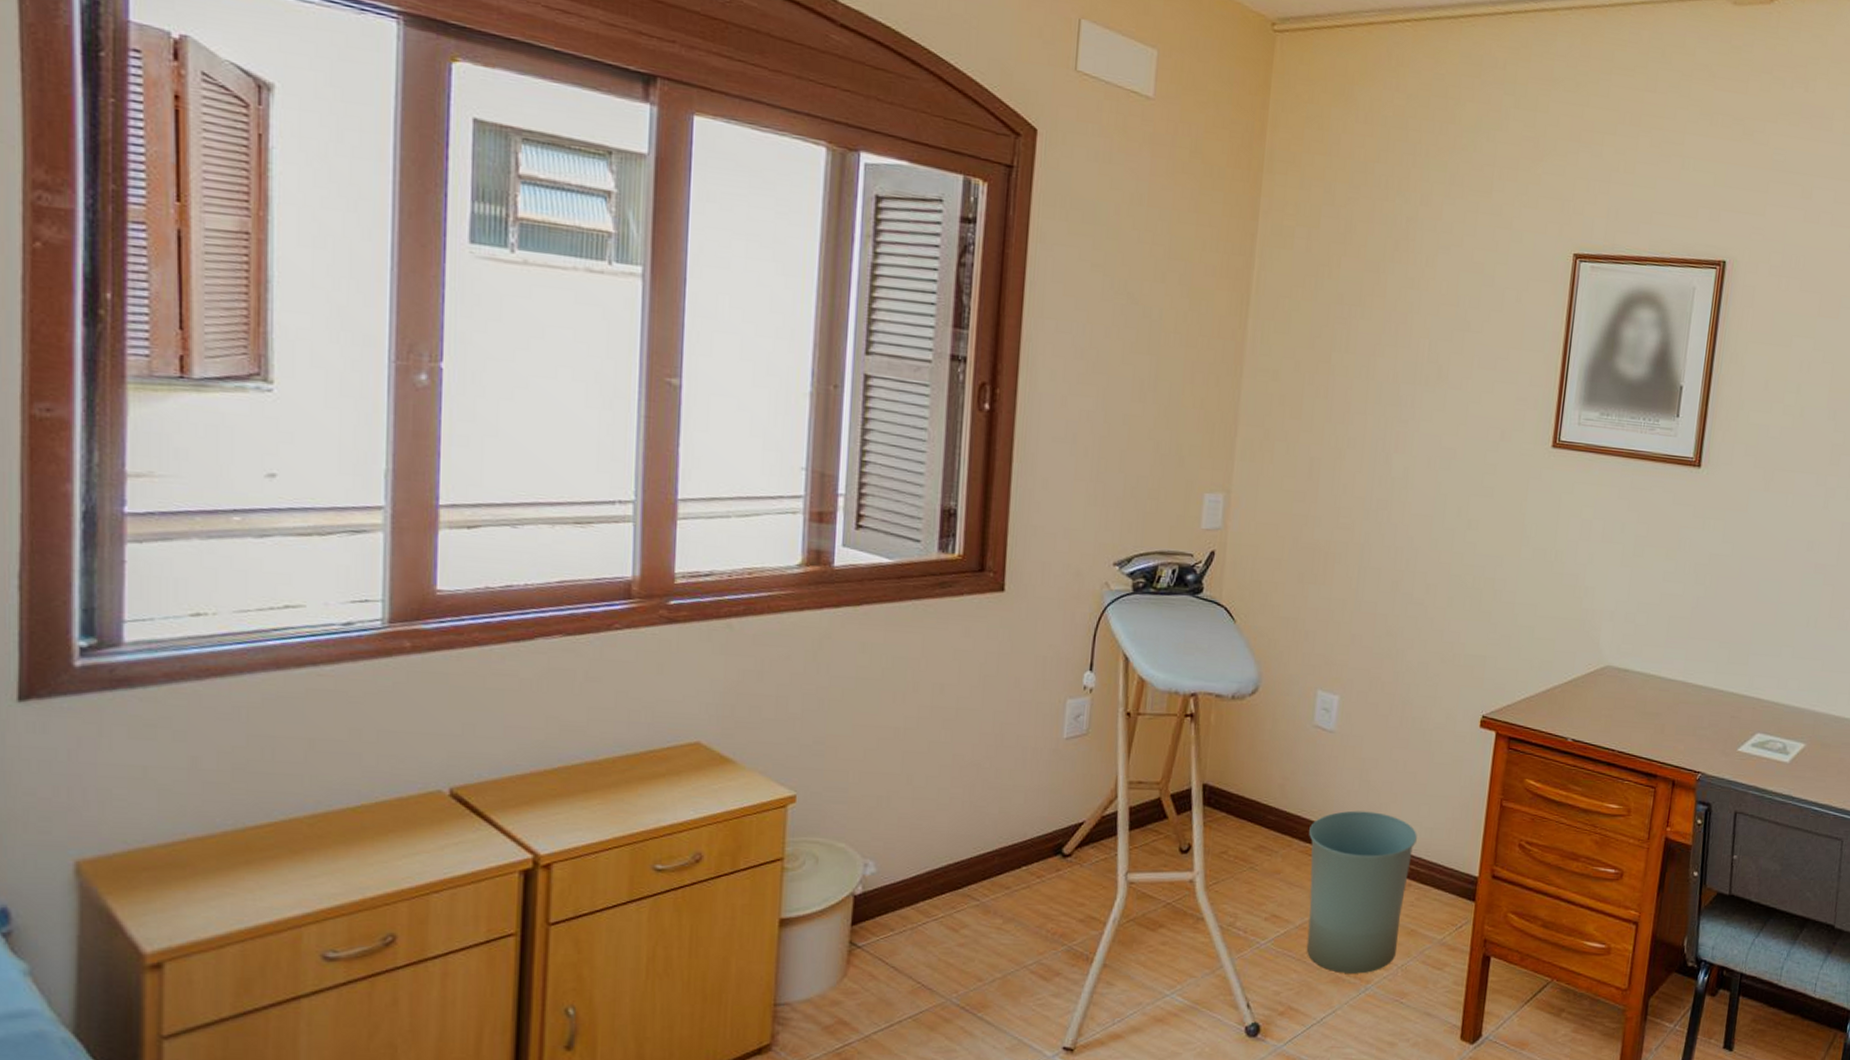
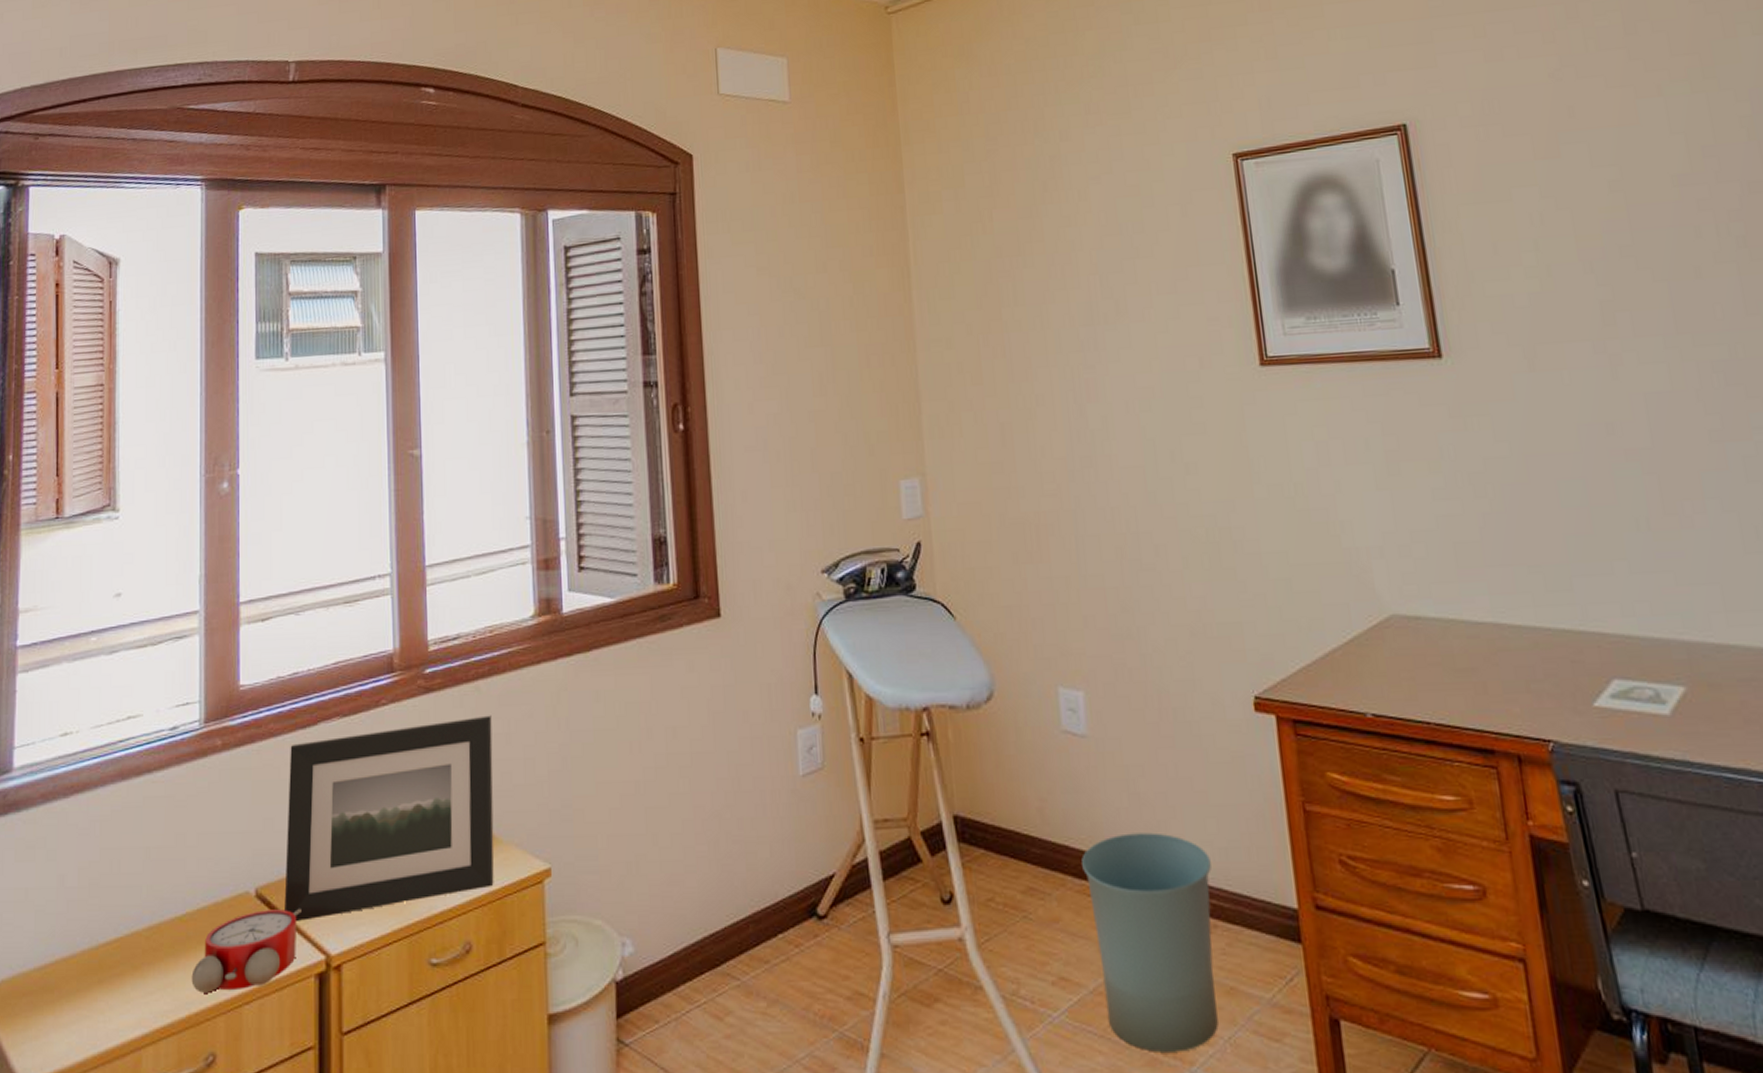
alarm clock: none [367,809,506,880] -> present [191,908,302,993]
picture frame: none [485,652,743,822] -> present [284,715,495,921]

